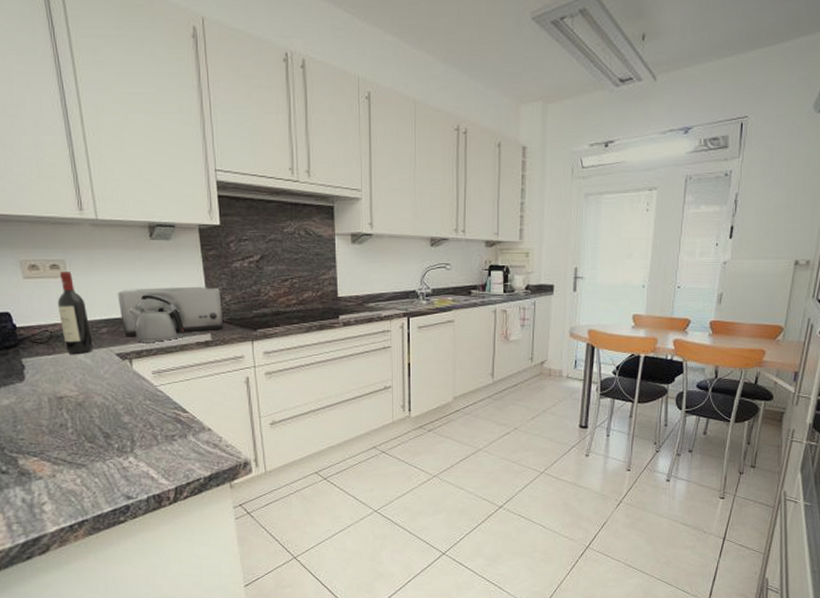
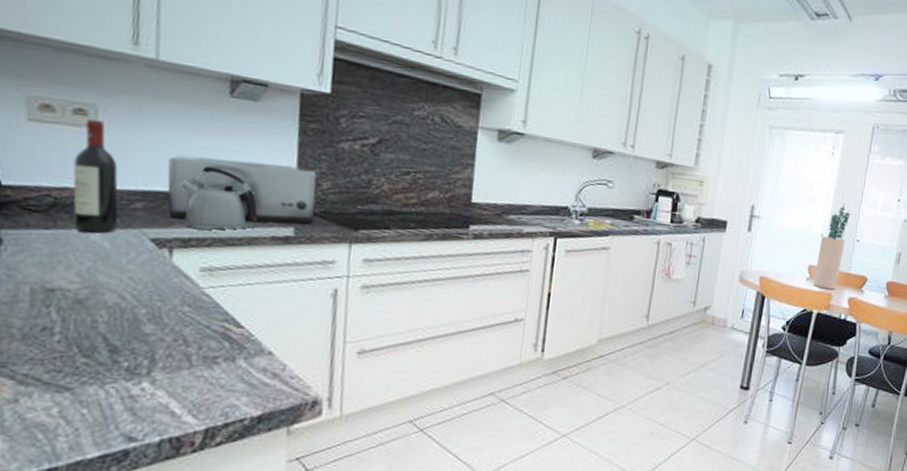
vase: none [638,254,670,334] -> present [813,203,851,290]

